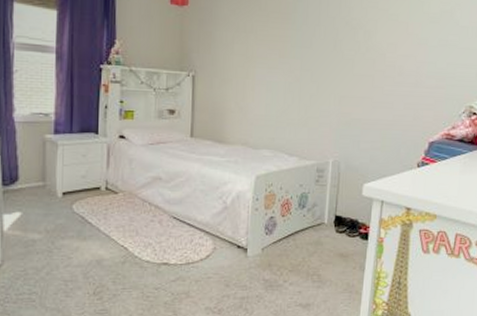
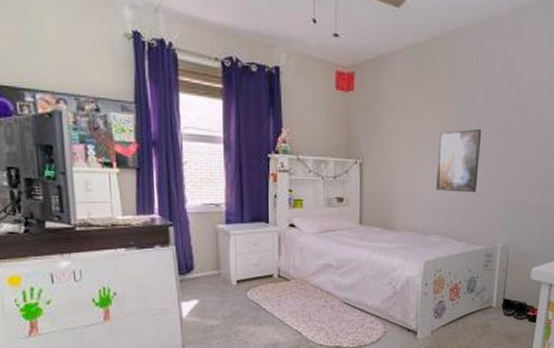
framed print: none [268,45,312,108] -> present [436,129,481,193]

